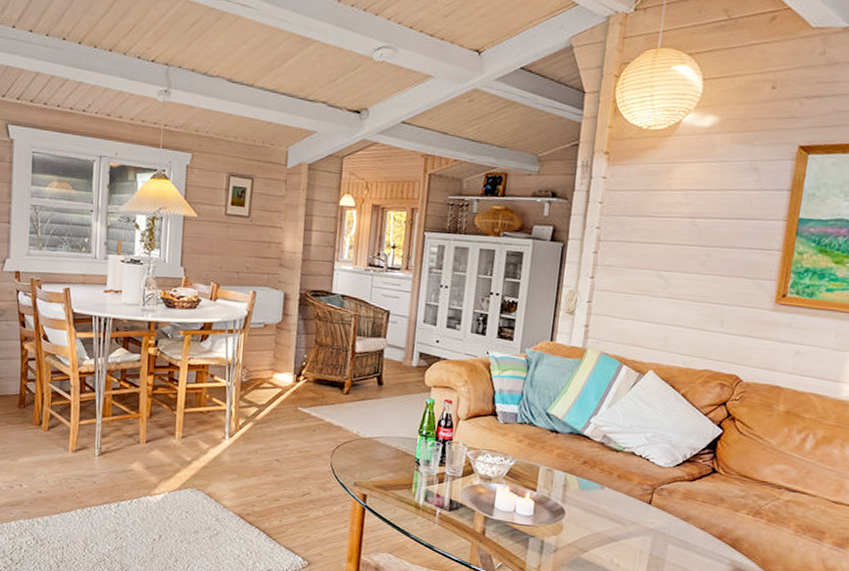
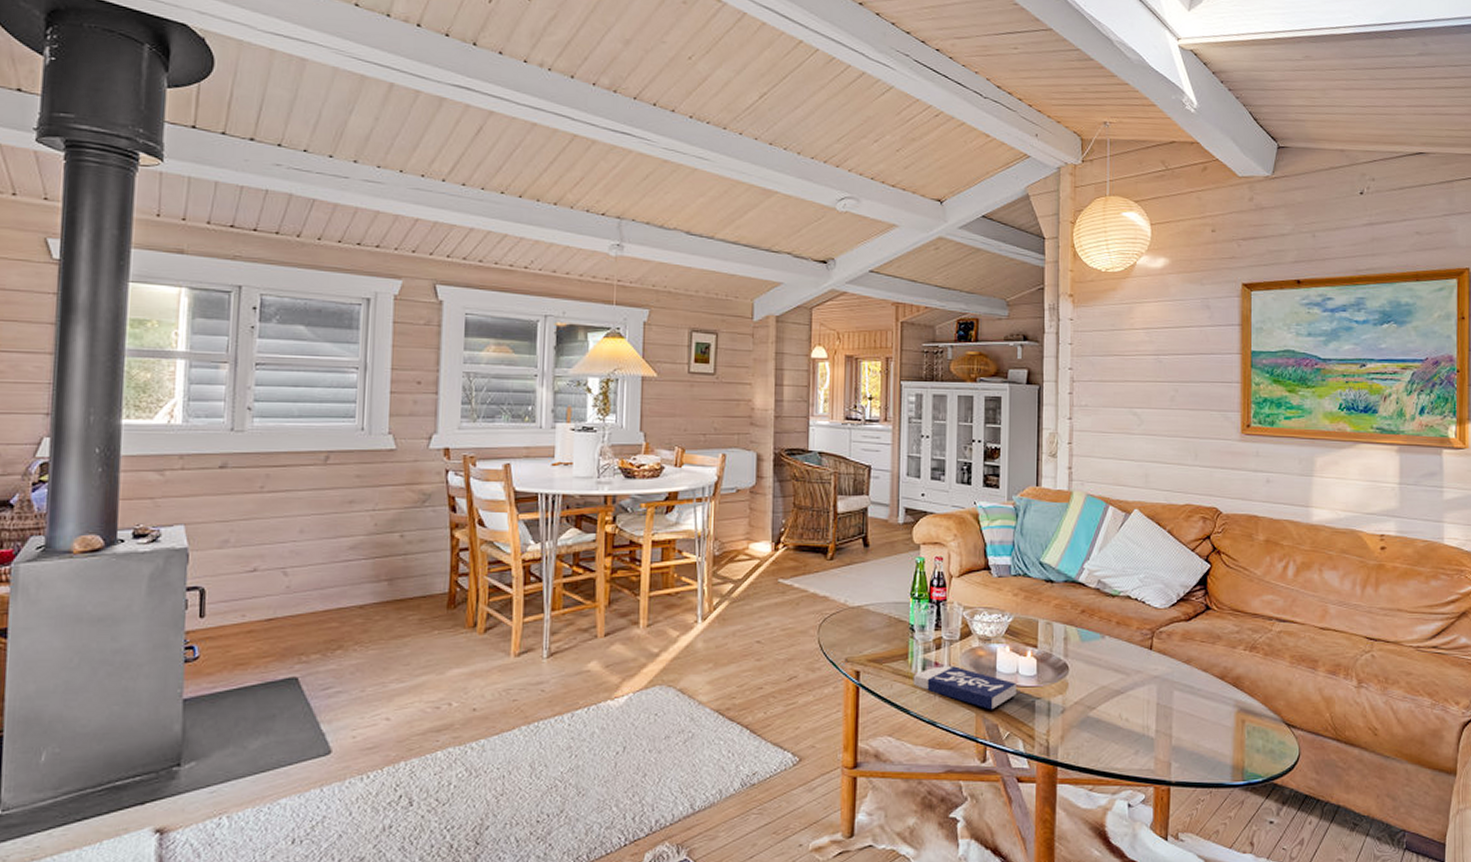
book: none [415,498,512,542] -> present [913,666,1016,710]

